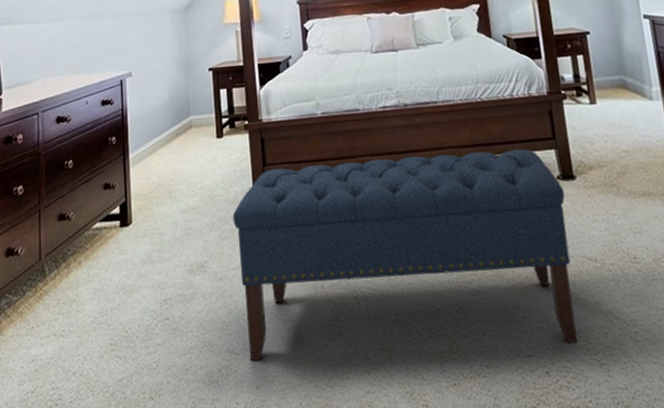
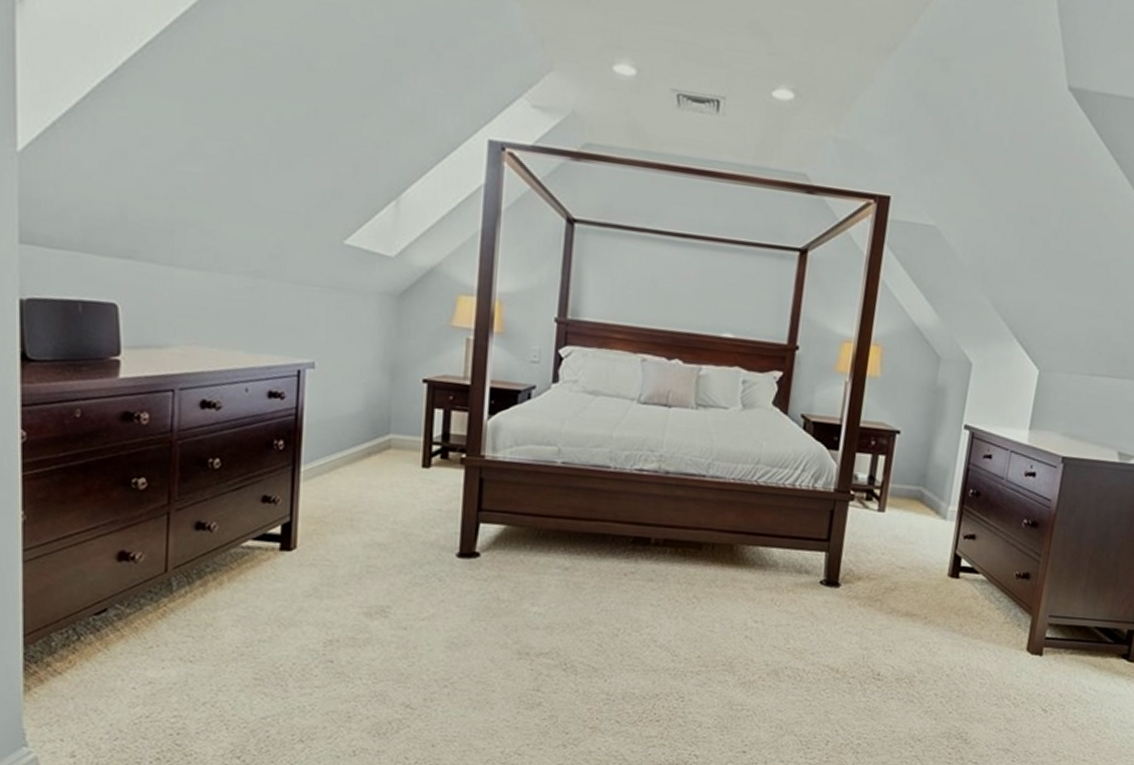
bench: present [232,149,578,361] -> none [428,516,824,746]

